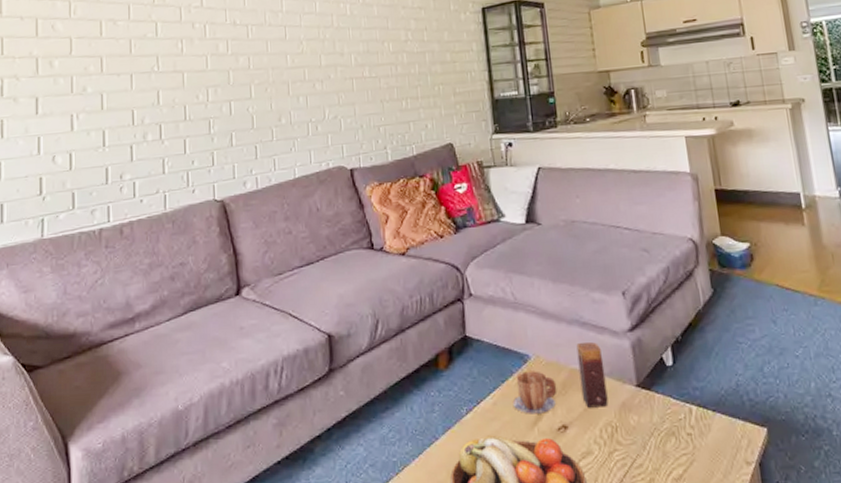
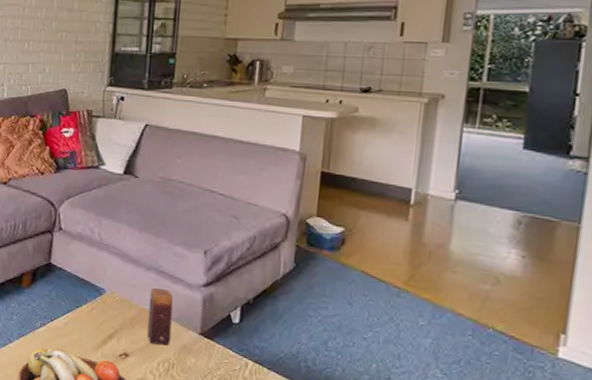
mug: present [512,371,557,414] -> none [82,302,126,340]

